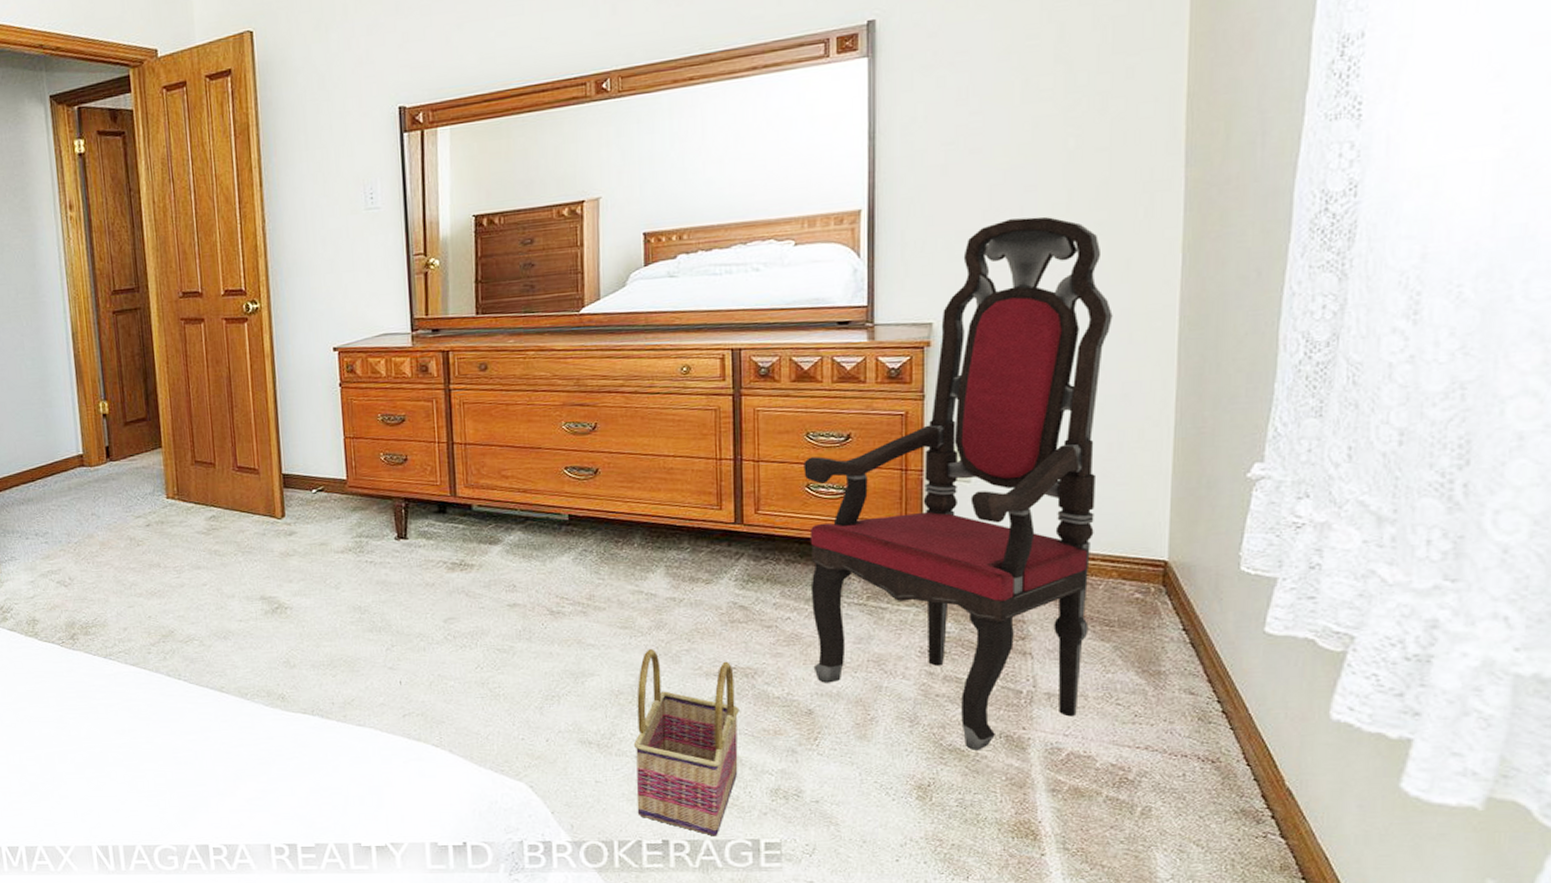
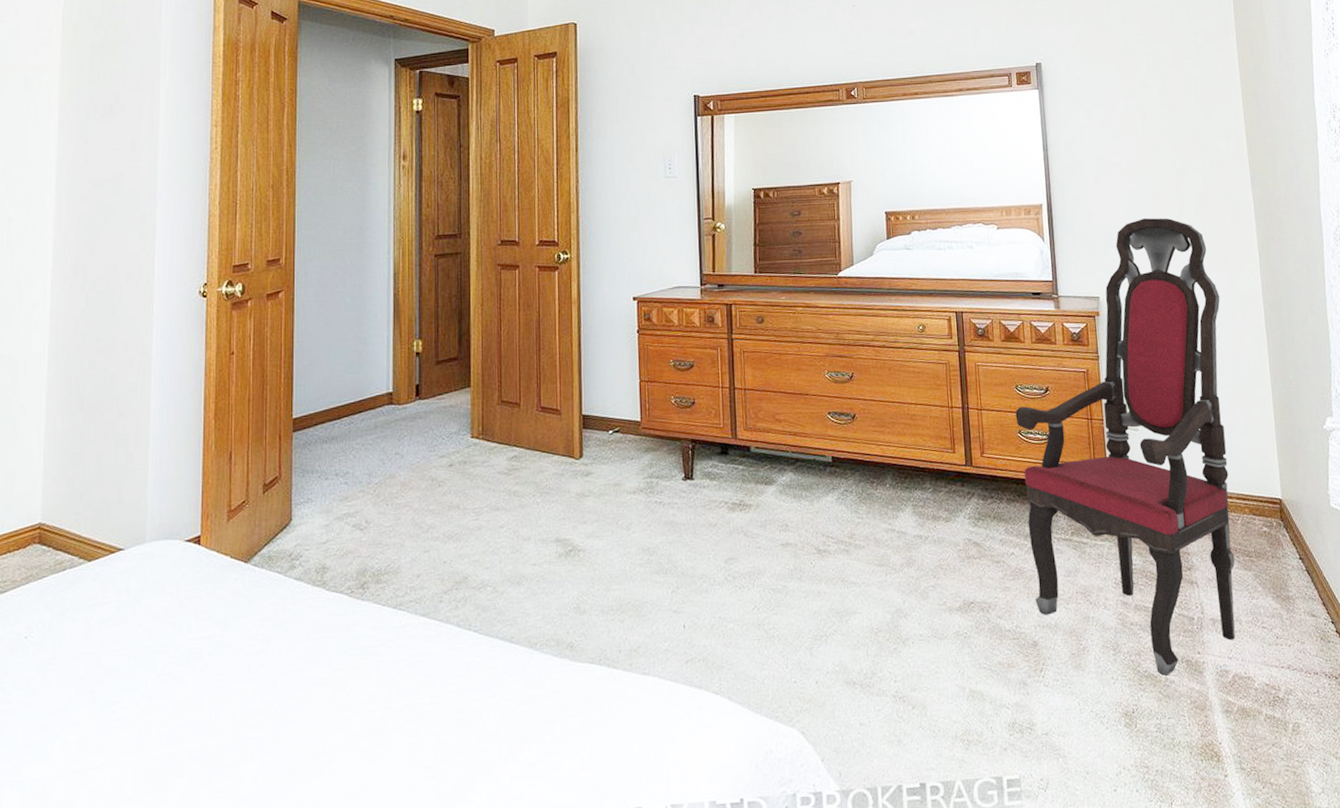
basket: present [634,648,740,836] -> none [892,585,981,776]

